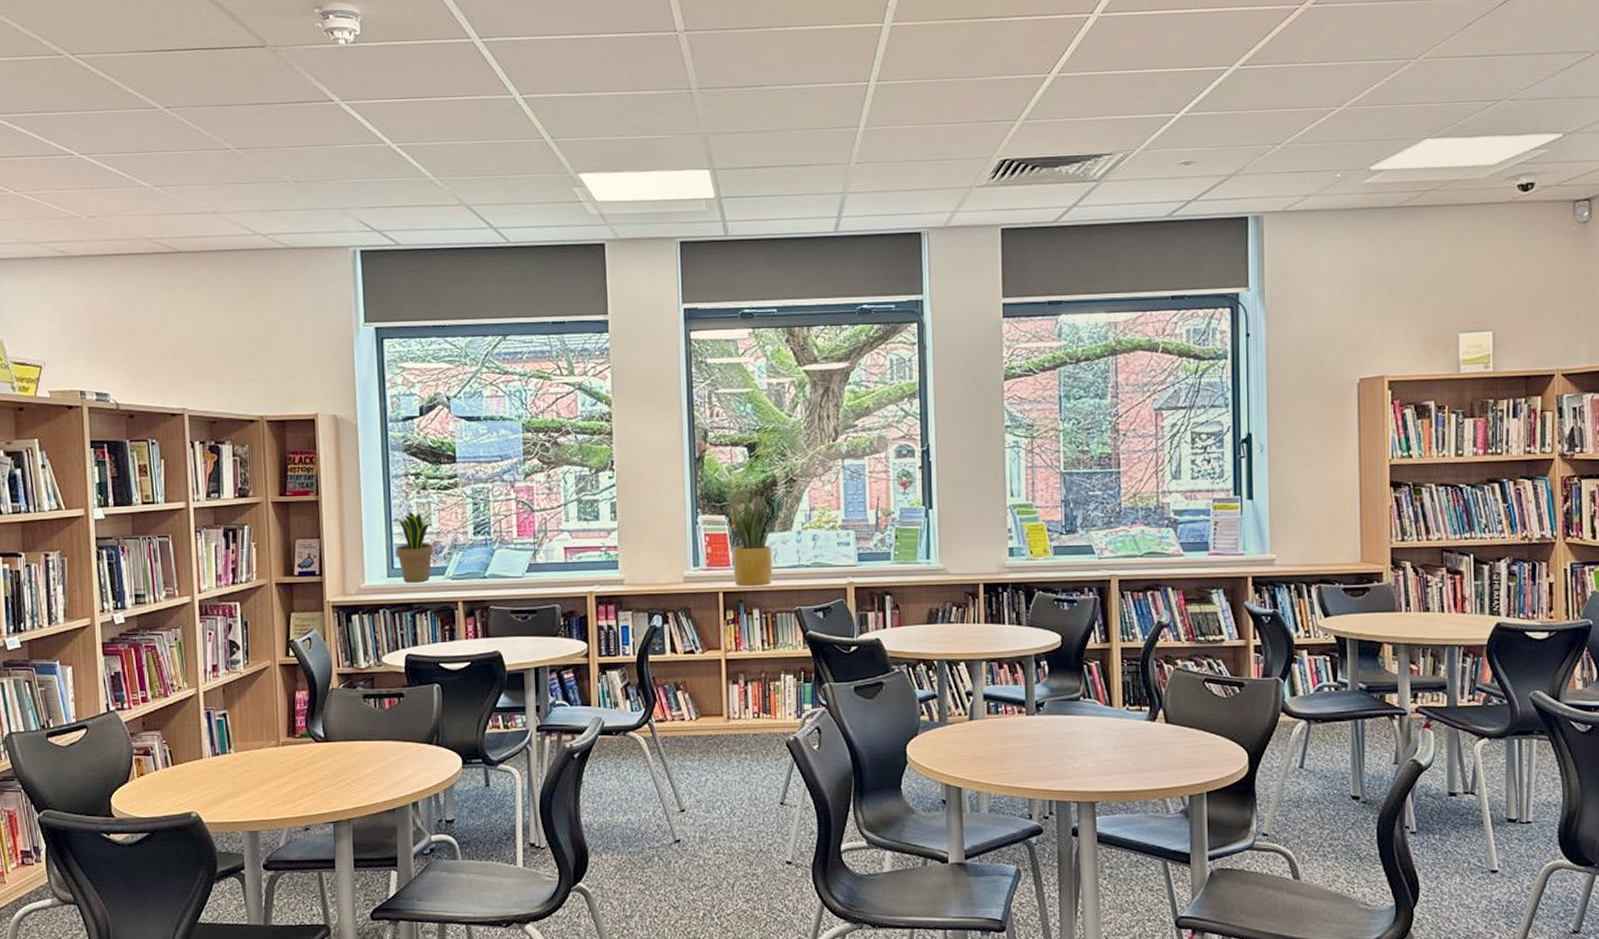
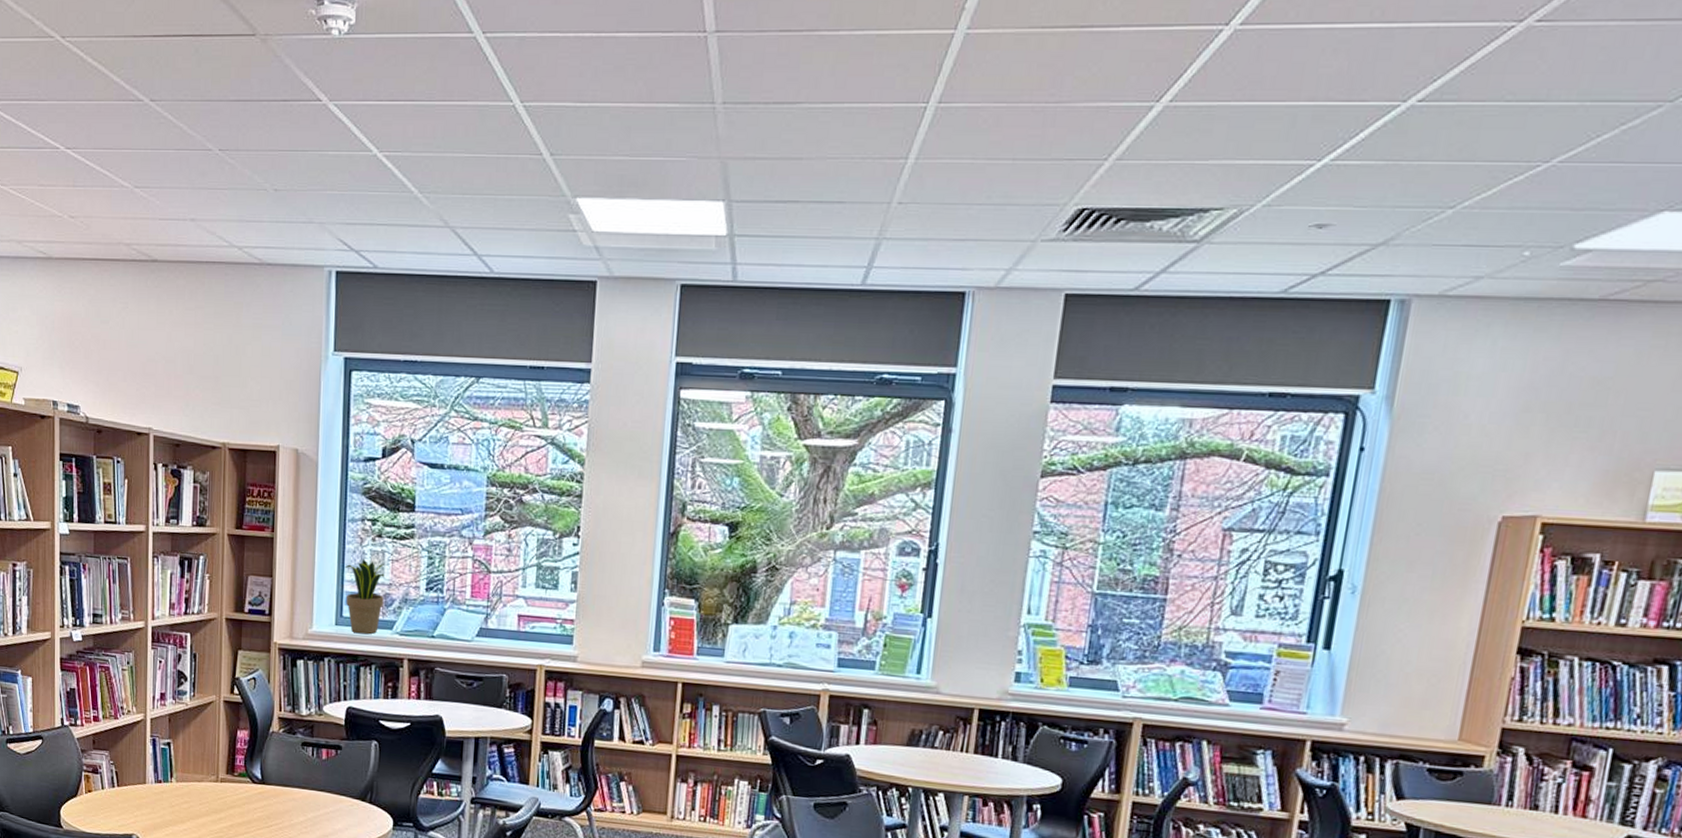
planter: present [729,491,775,586] -> none [696,576,750,681]

